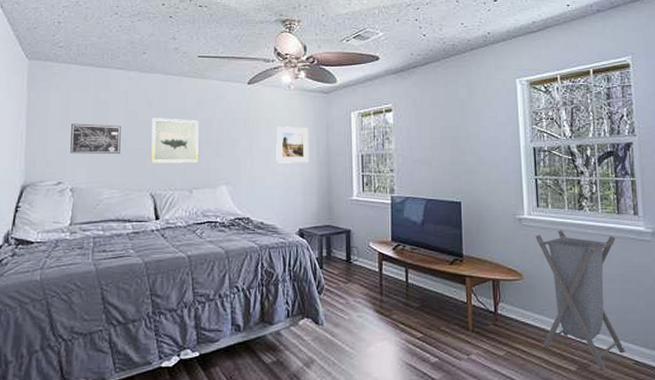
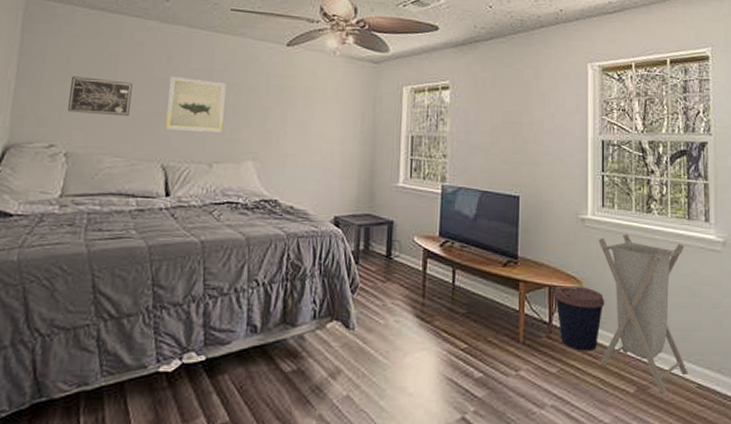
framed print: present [276,127,309,163] -> none [313,97,354,141]
coffee cup: none [497,277,545,336] -> present [553,285,605,351]

